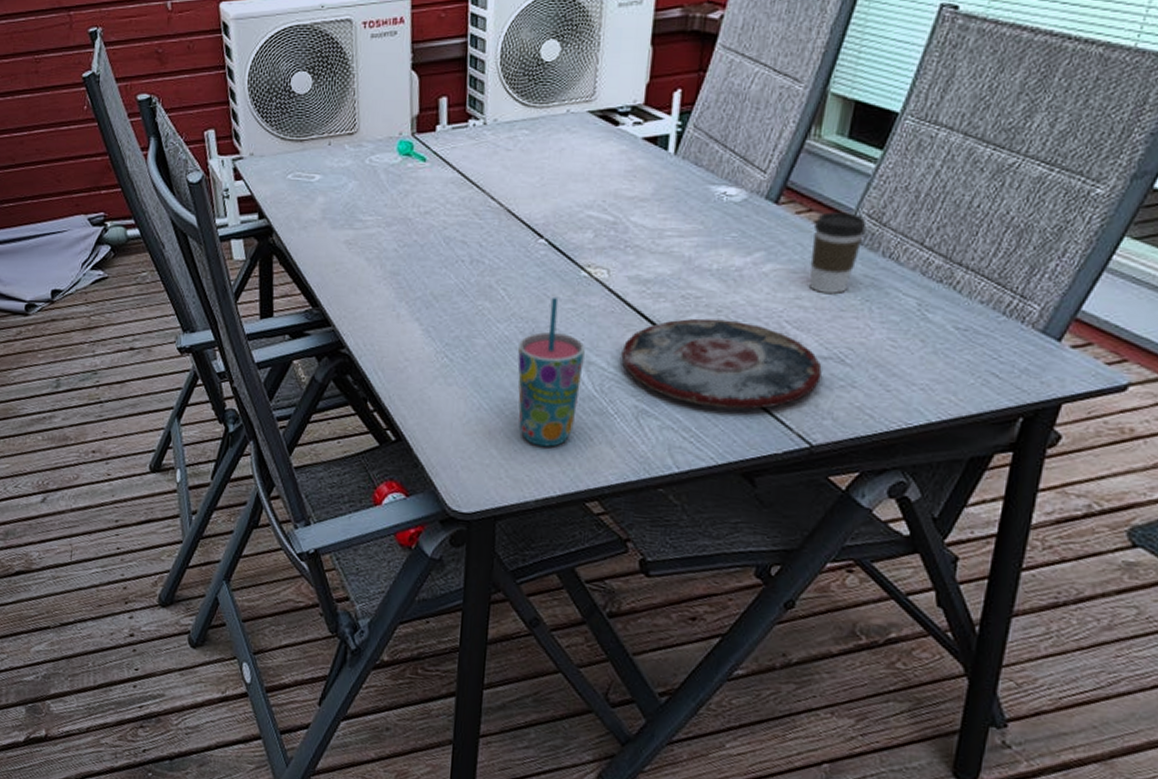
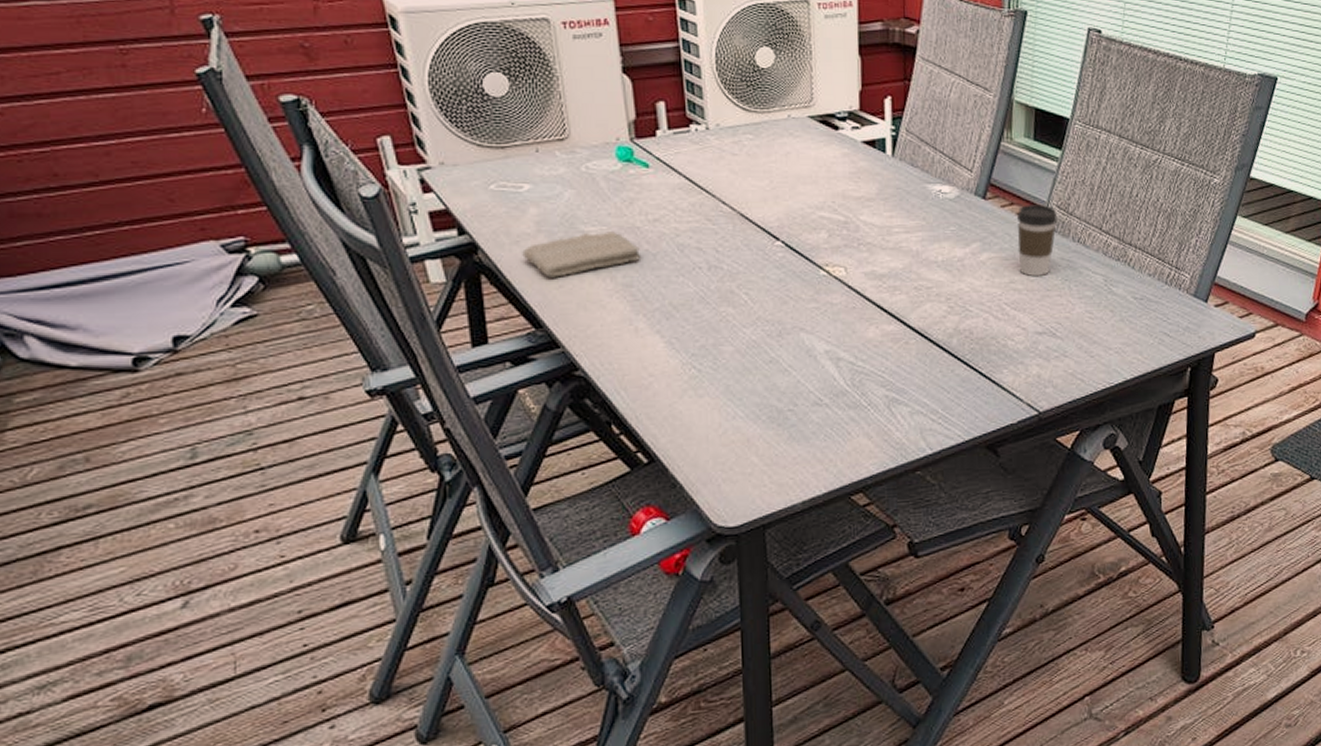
washcloth: none [308,221,410,262] -> present [522,231,642,278]
cup: present [518,296,585,447] -> none [768,297,833,447]
plate: present [621,318,822,410] -> none [867,306,1039,388]

